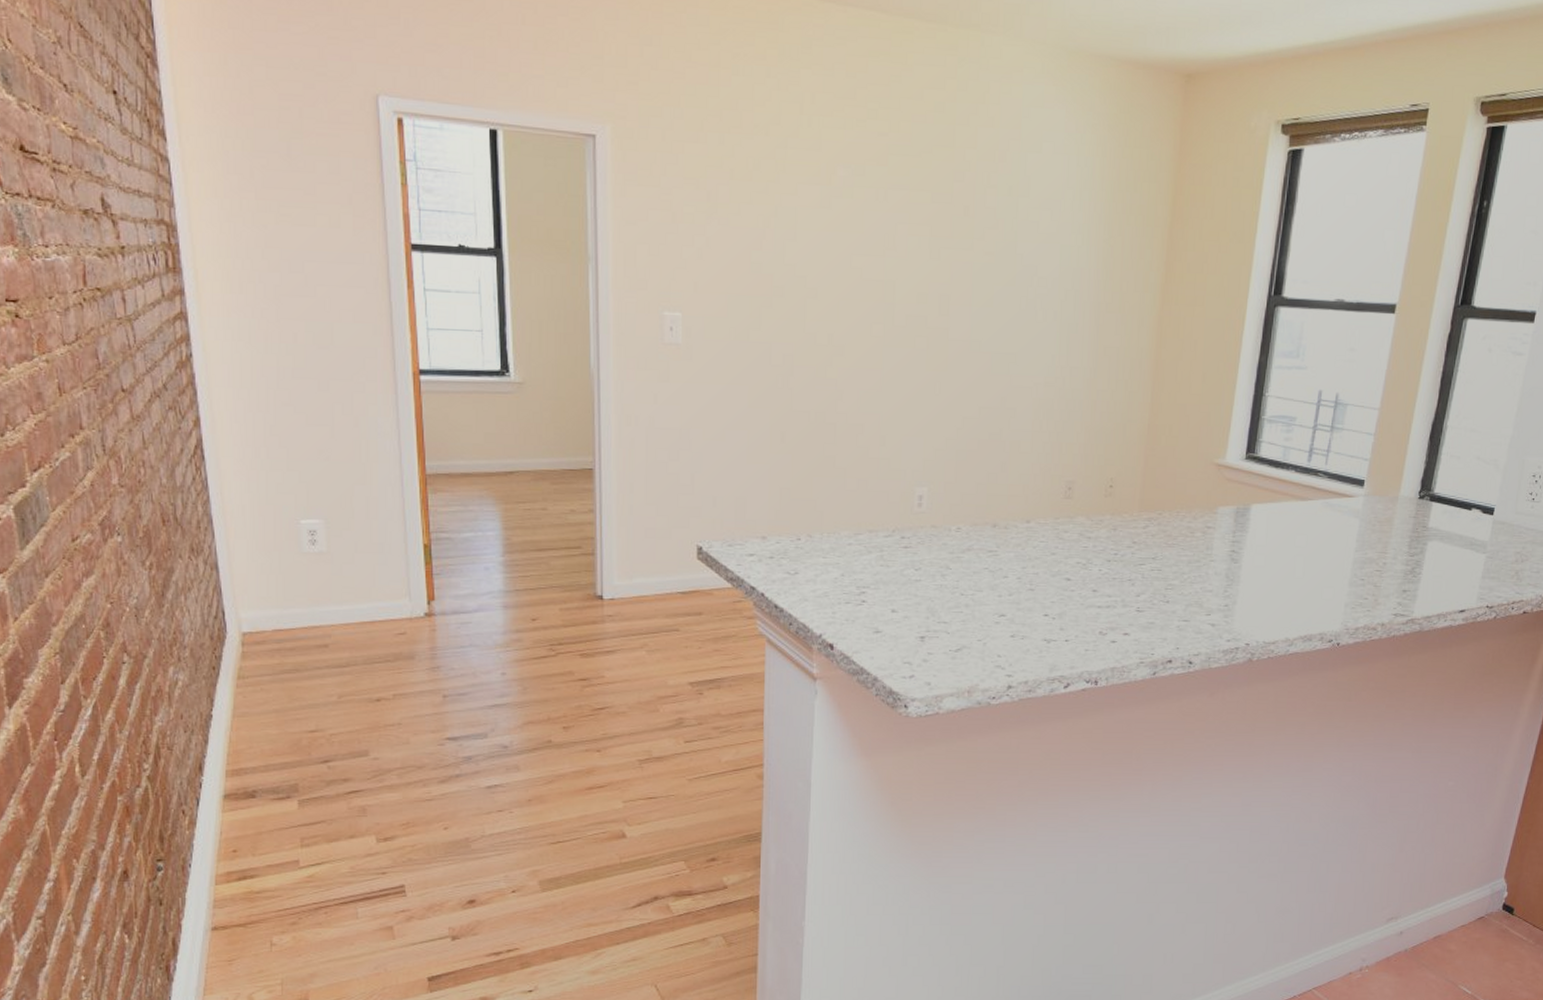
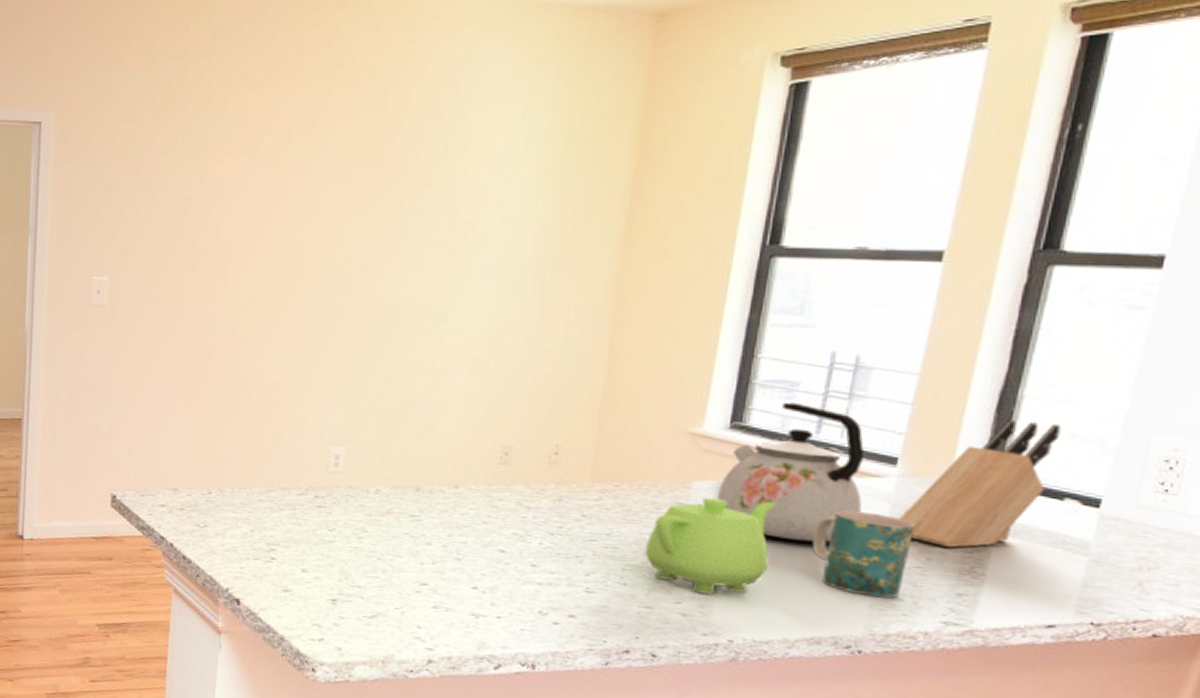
teapot: none [1182,521,1280,606] -> present [644,498,777,595]
kettle: none [1236,435,1341,555] -> present [716,402,864,542]
mug: none [1305,526,1376,598] -> present [812,510,916,598]
knife block: none [1365,446,1471,553] -> present [899,419,1061,548]

